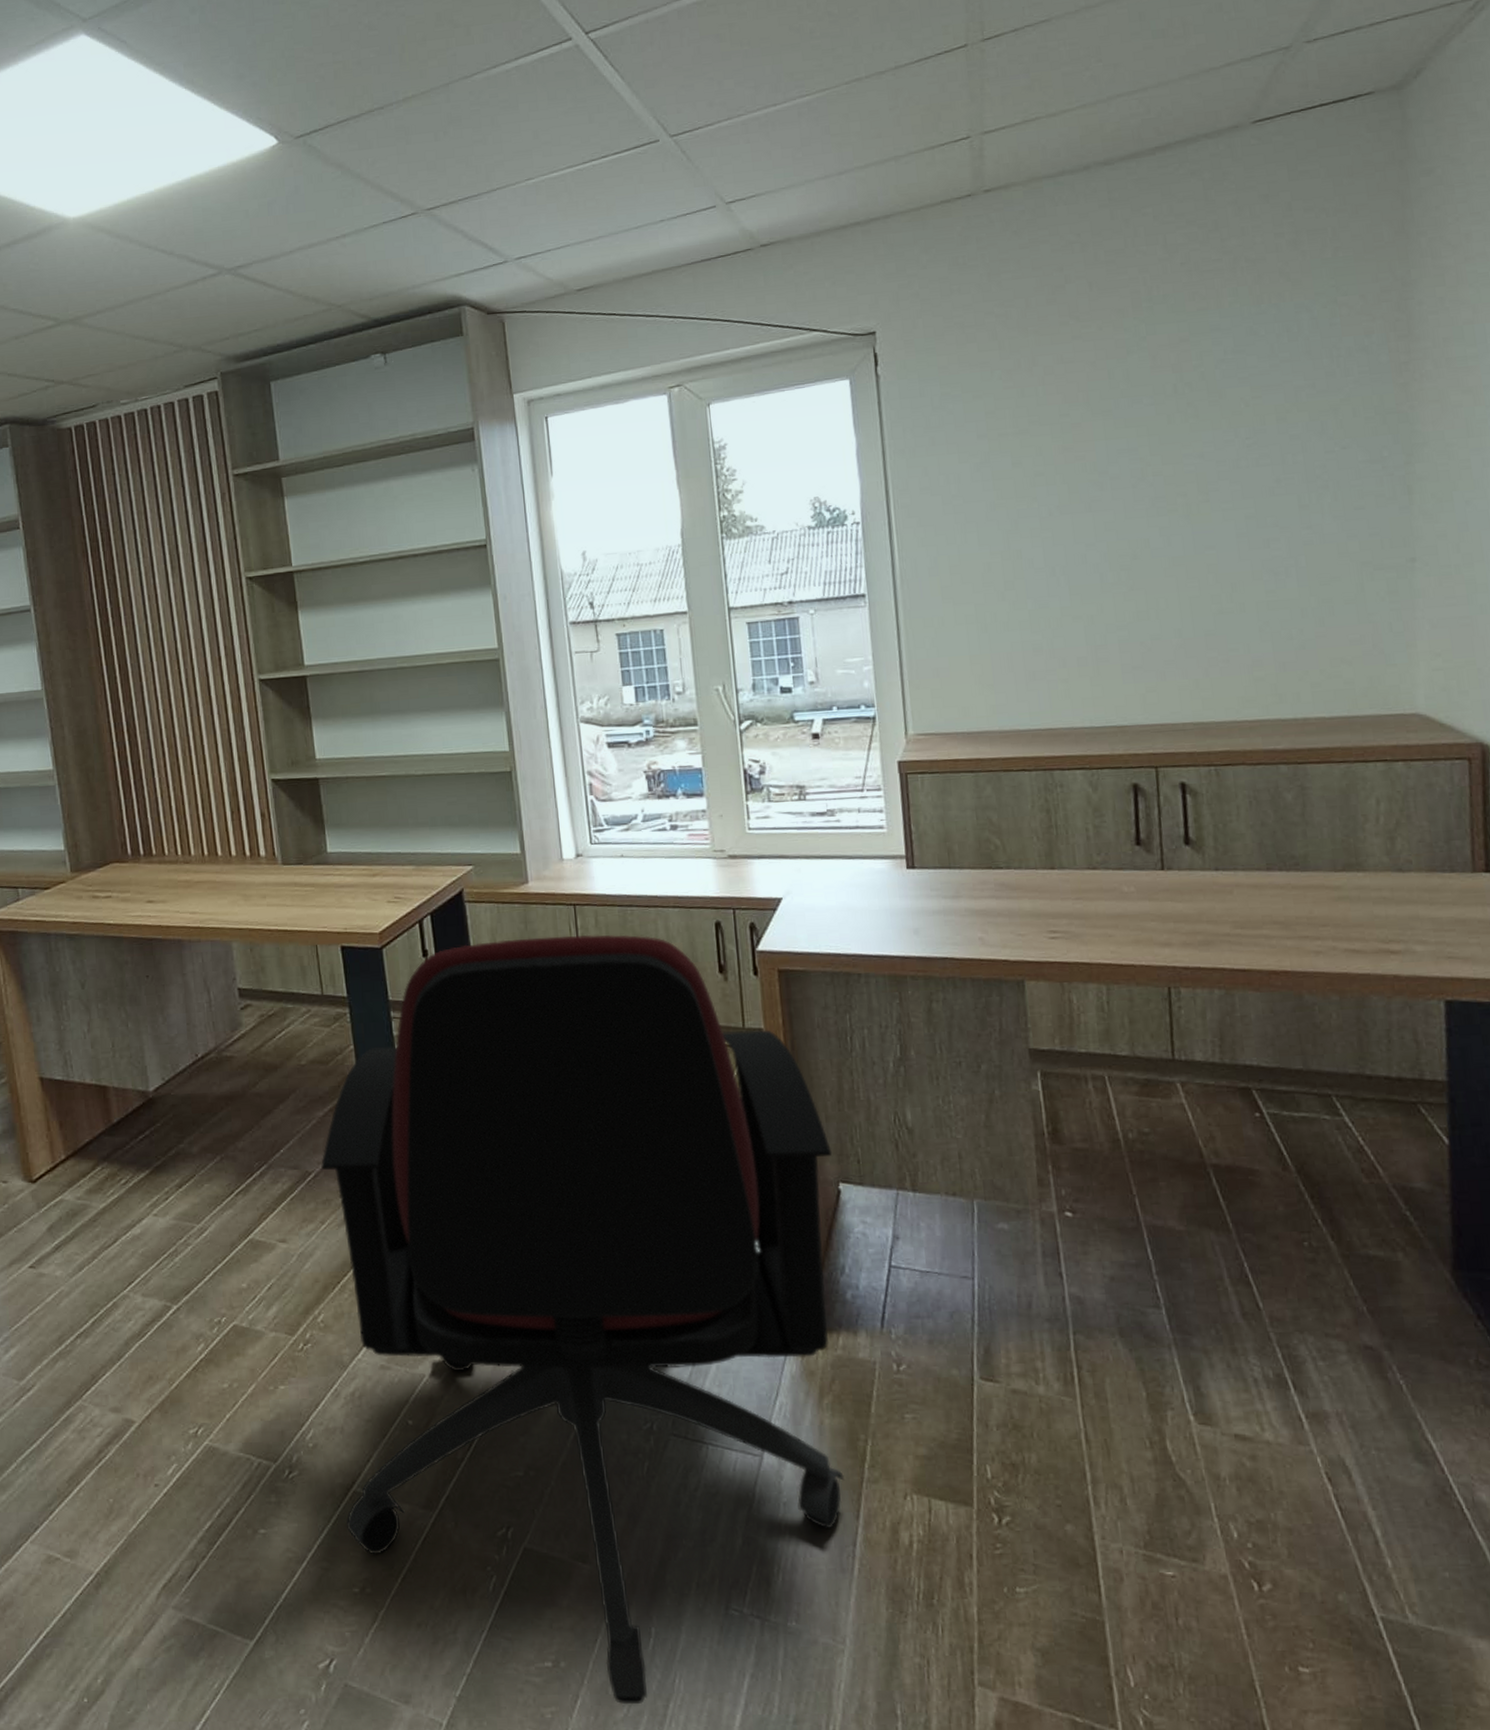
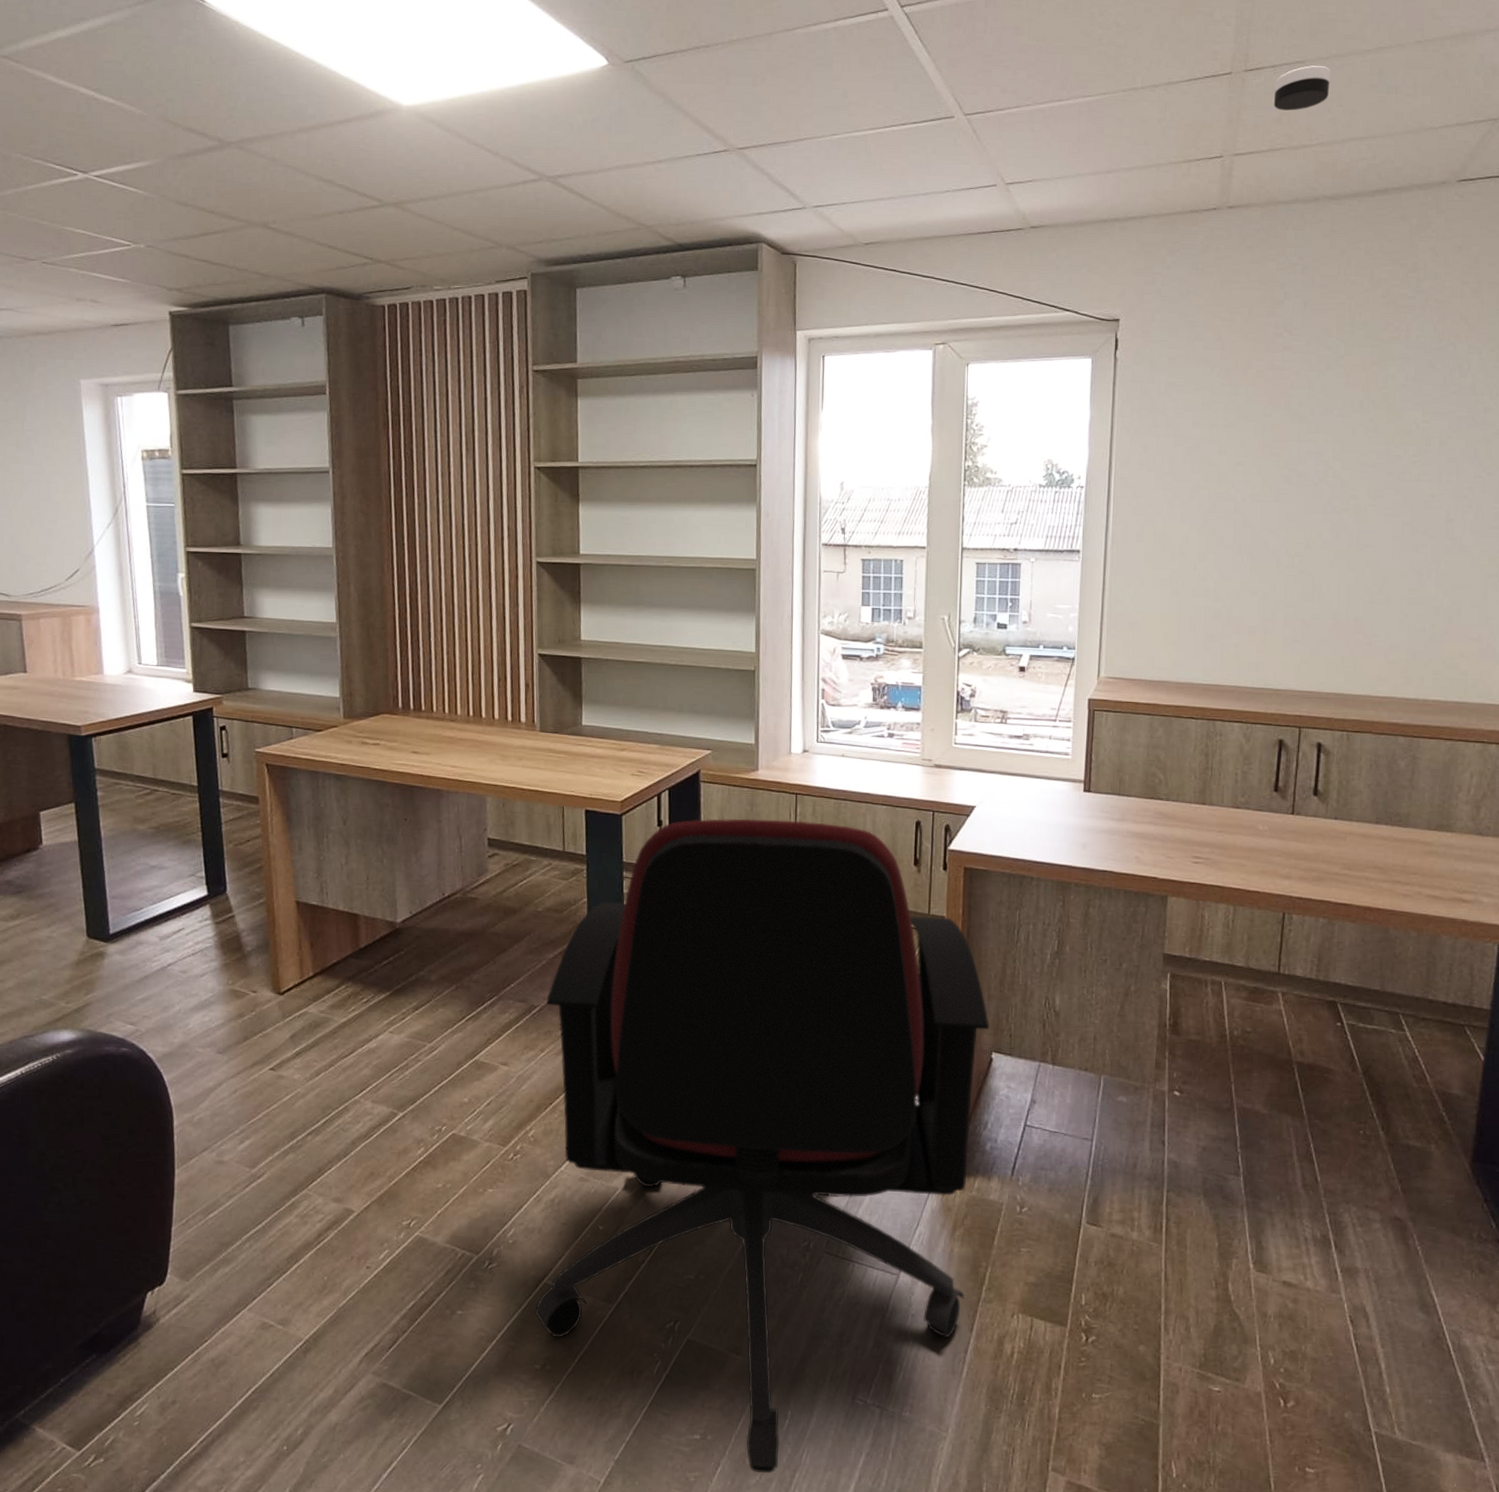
smoke detector: none [1019,21,1084,77] -> present [1273,66,1330,111]

